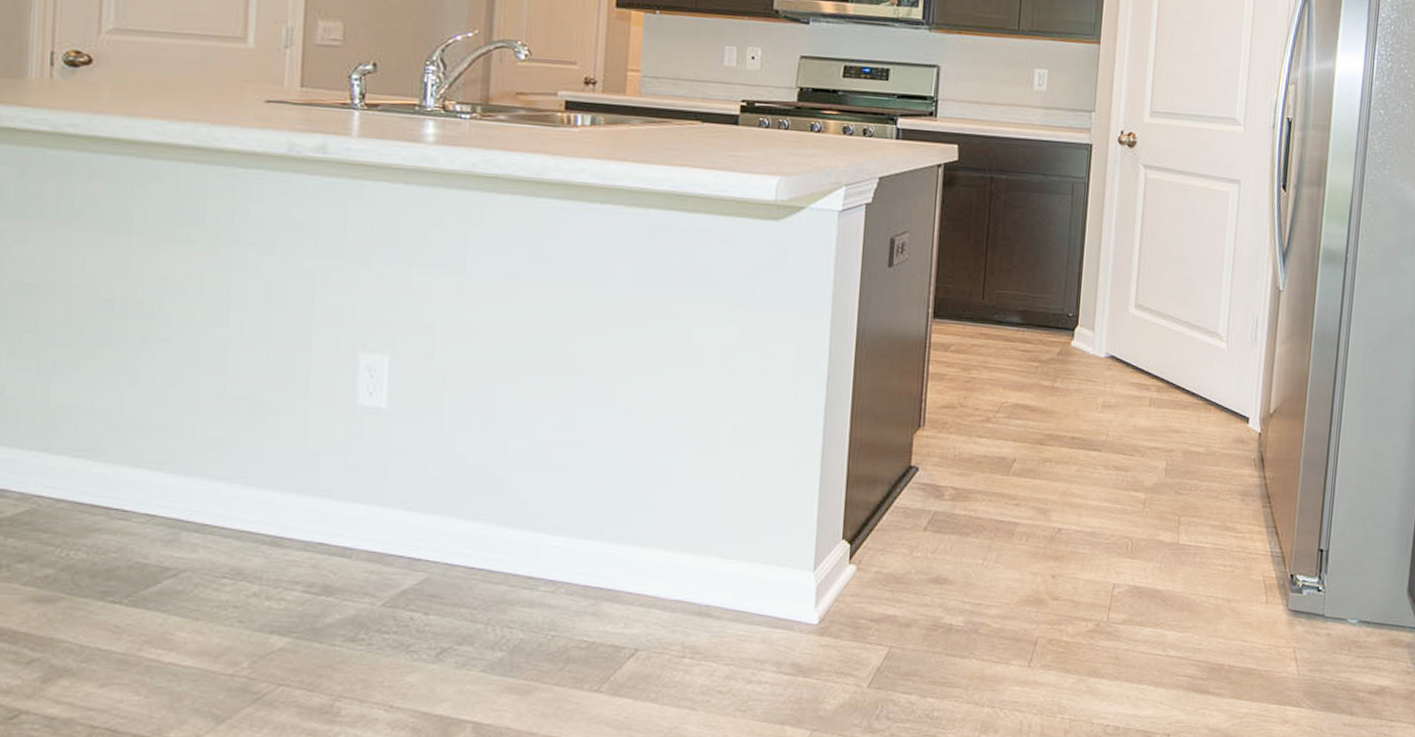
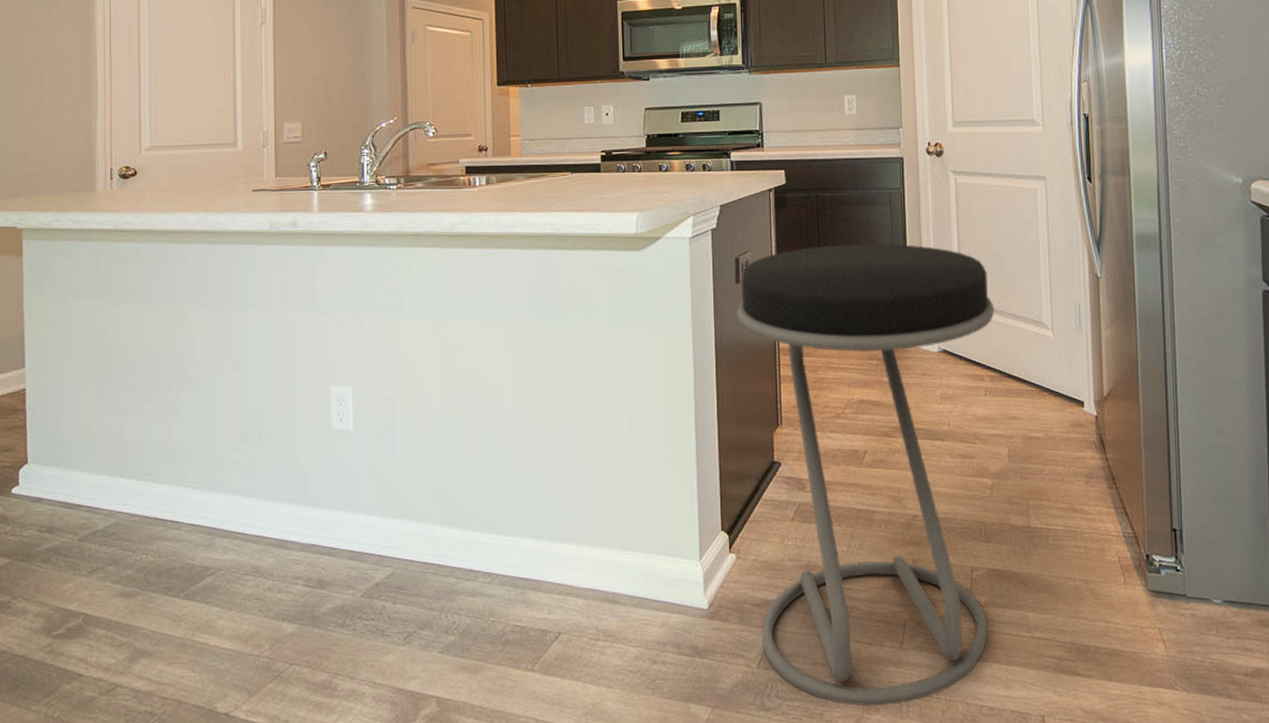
stool: none [876,232,1170,728] -> present [736,244,995,707]

